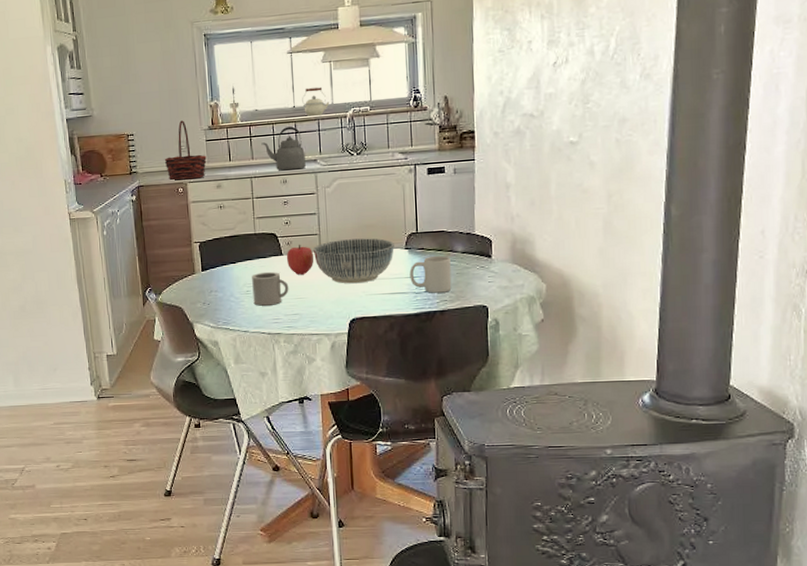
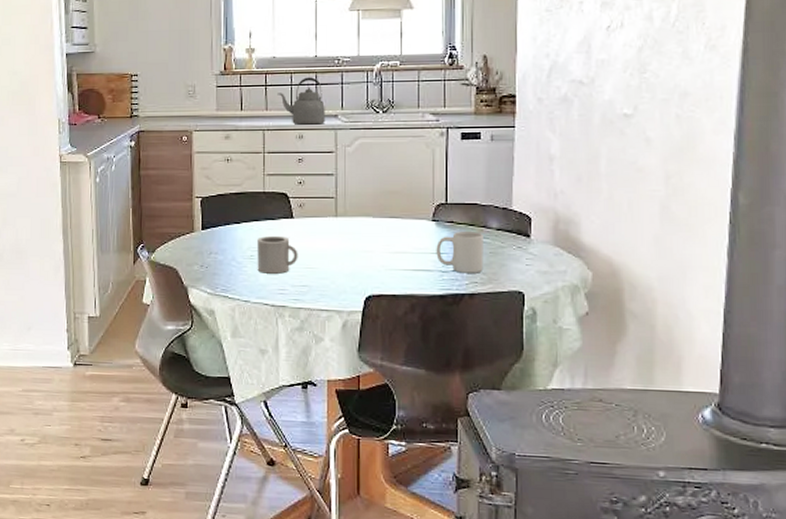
basket: present [164,120,207,181] -> none [169,63,216,128]
fruit: present [286,244,314,276] -> none [297,207,329,243]
kettle: present [302,87,330,117] -> none [325,37,356,68]
bowl: present [313,238,394,284] -> none [327,205,420,256]

